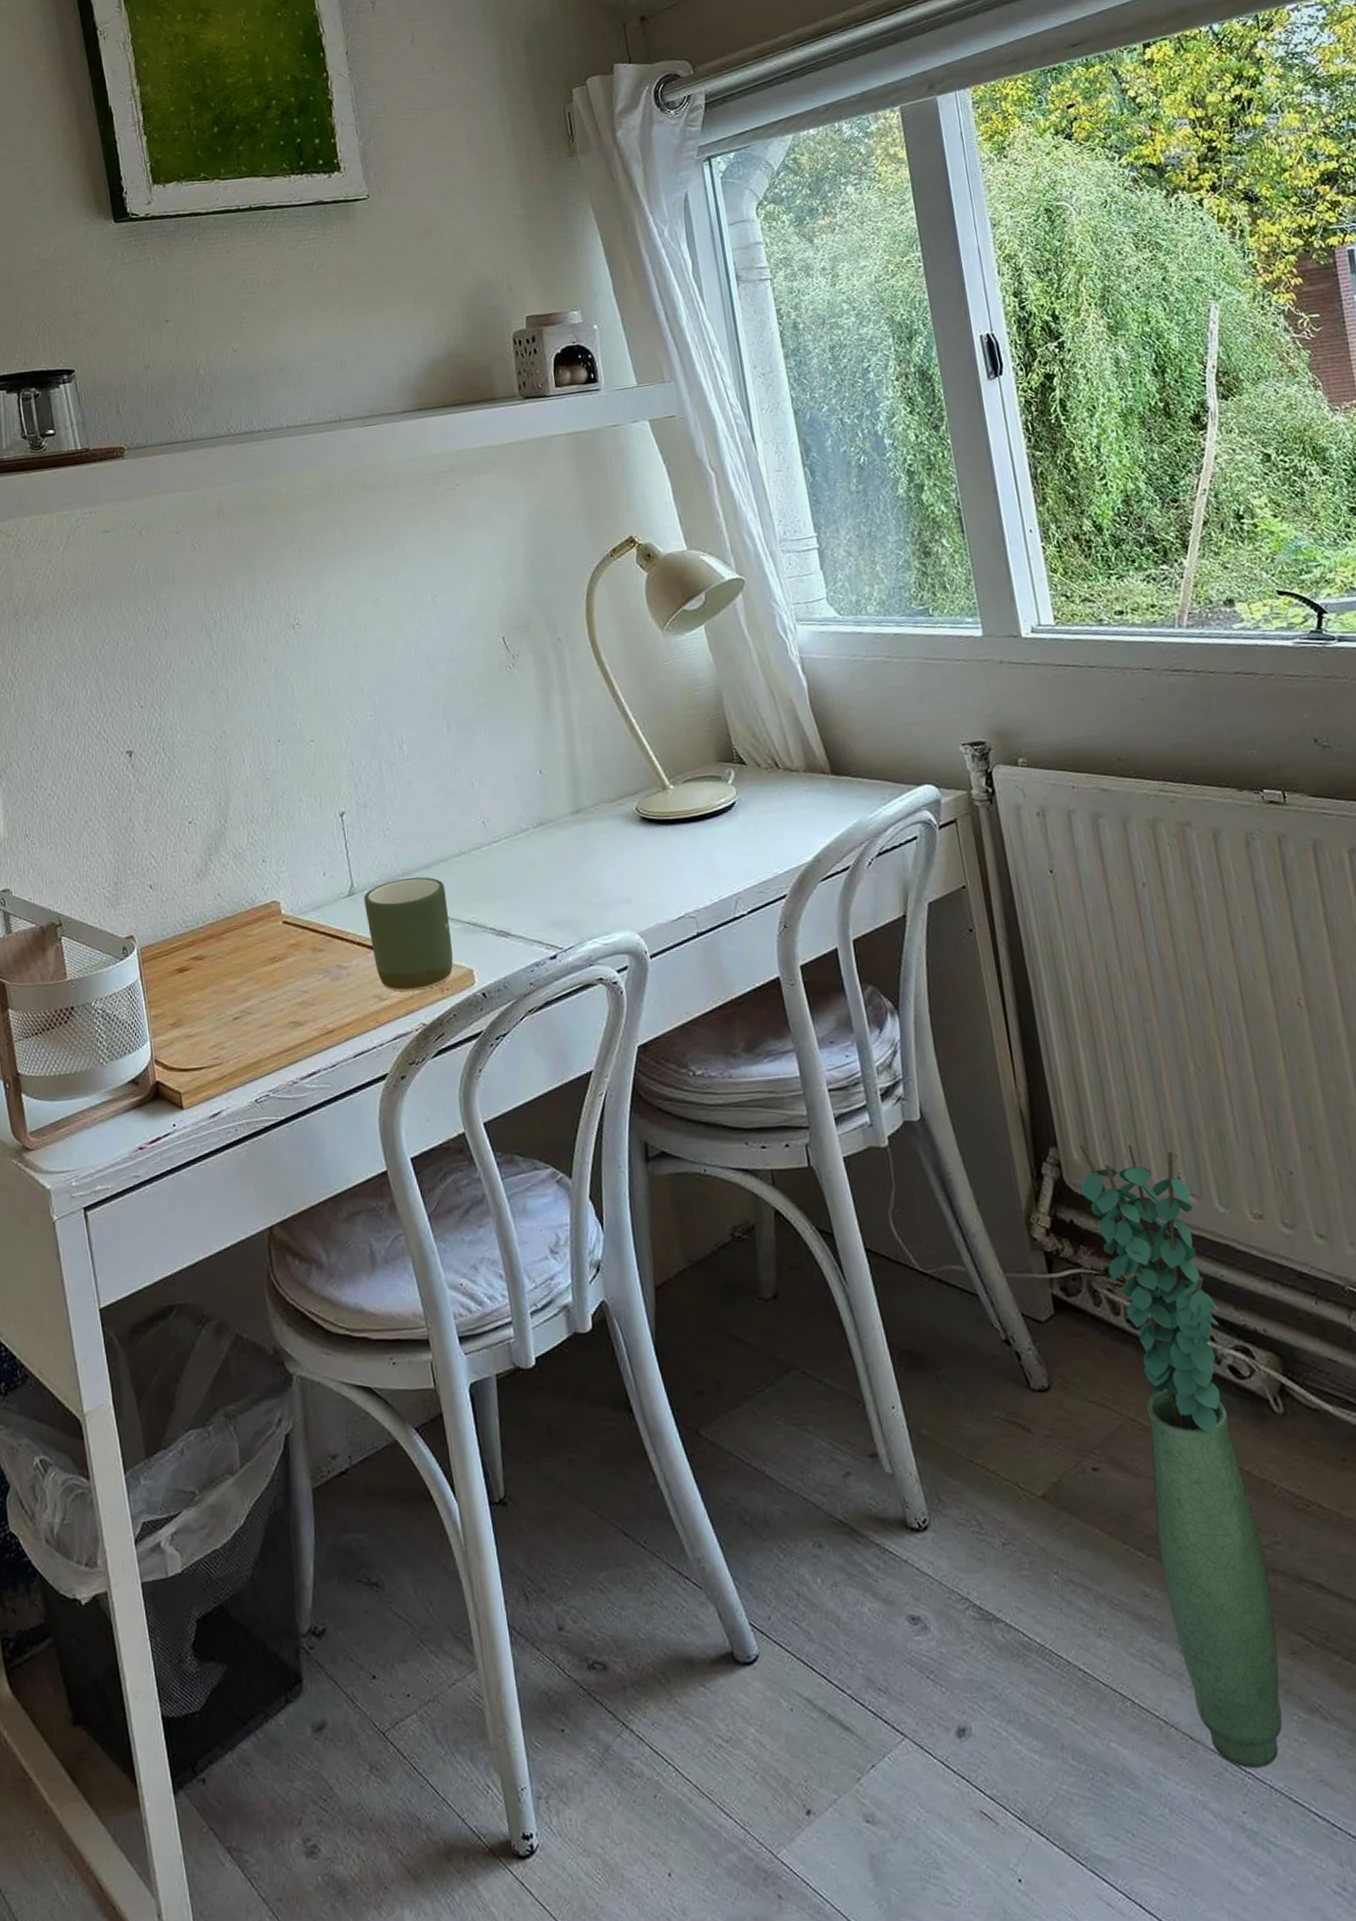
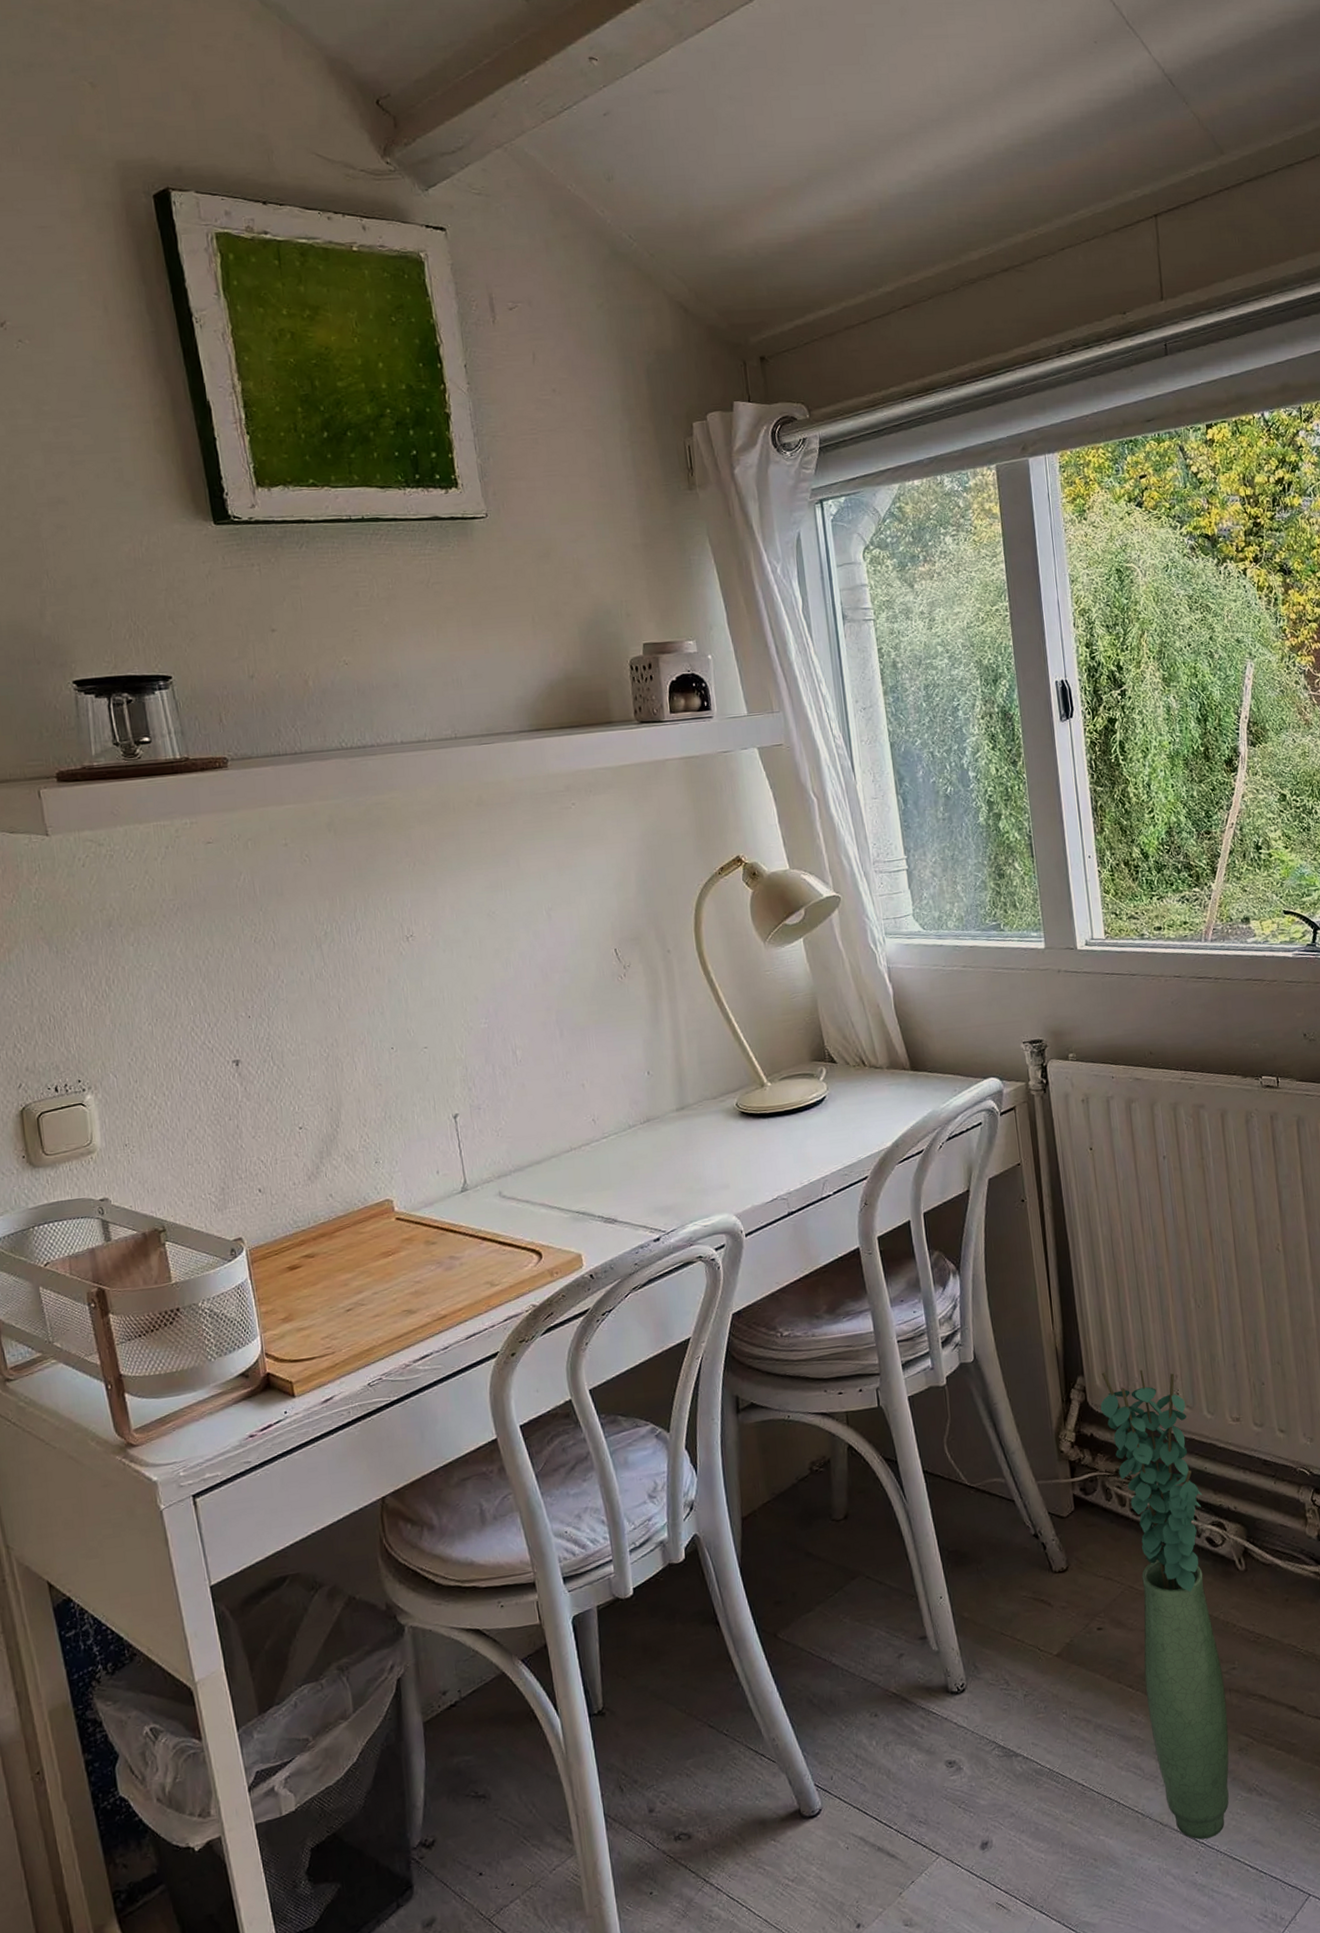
mug: present [364,877,453,992] -> none [476,1172,563,1278]

